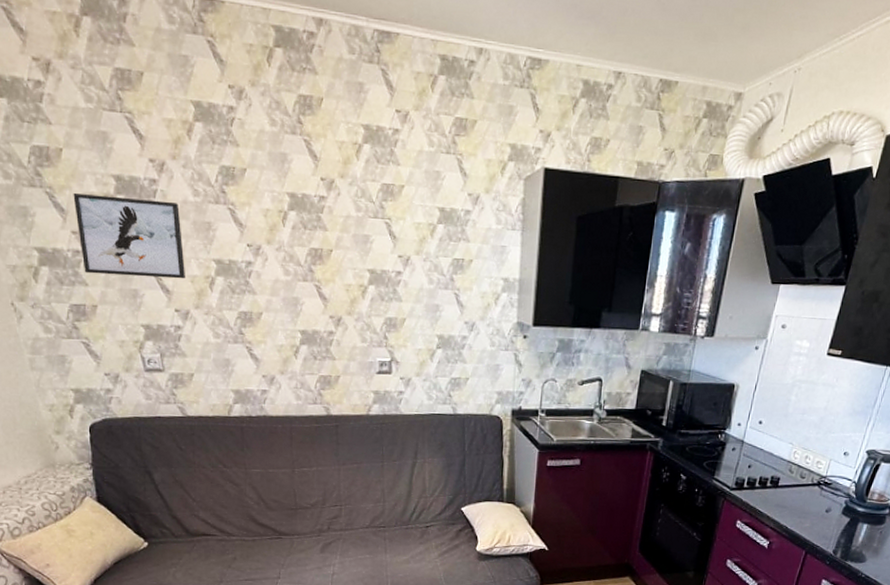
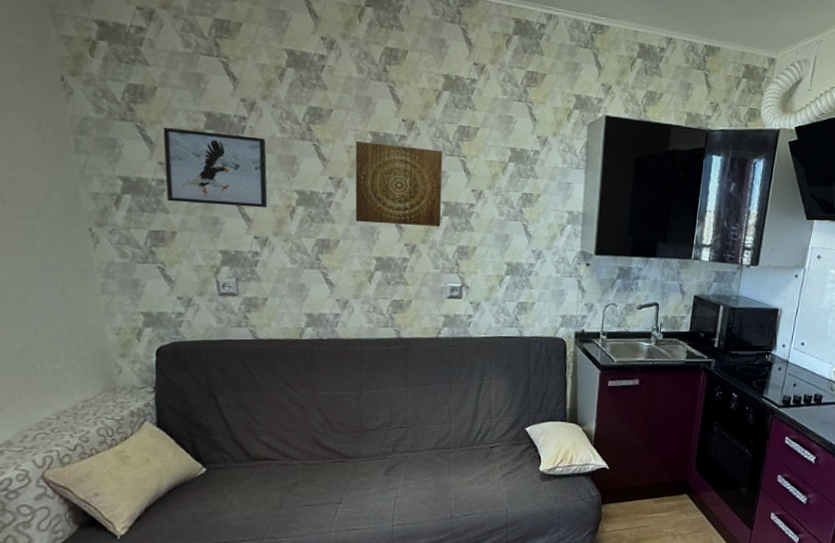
wall art: none [273,204,367,297] -> present [355,141,443,227]

